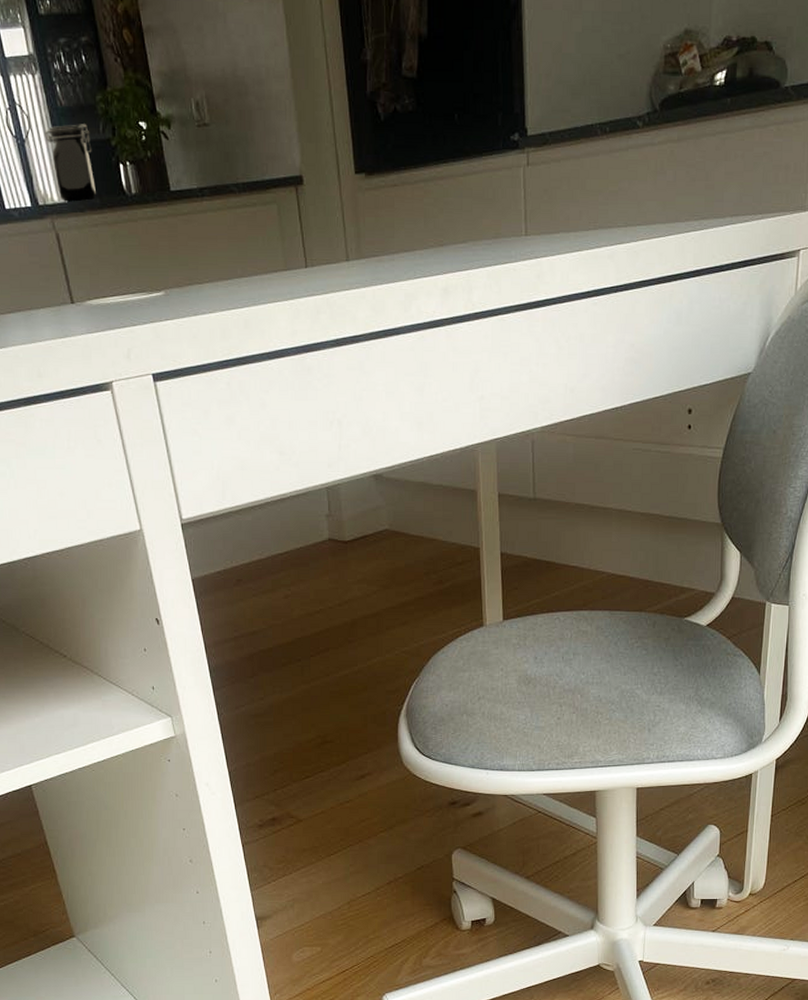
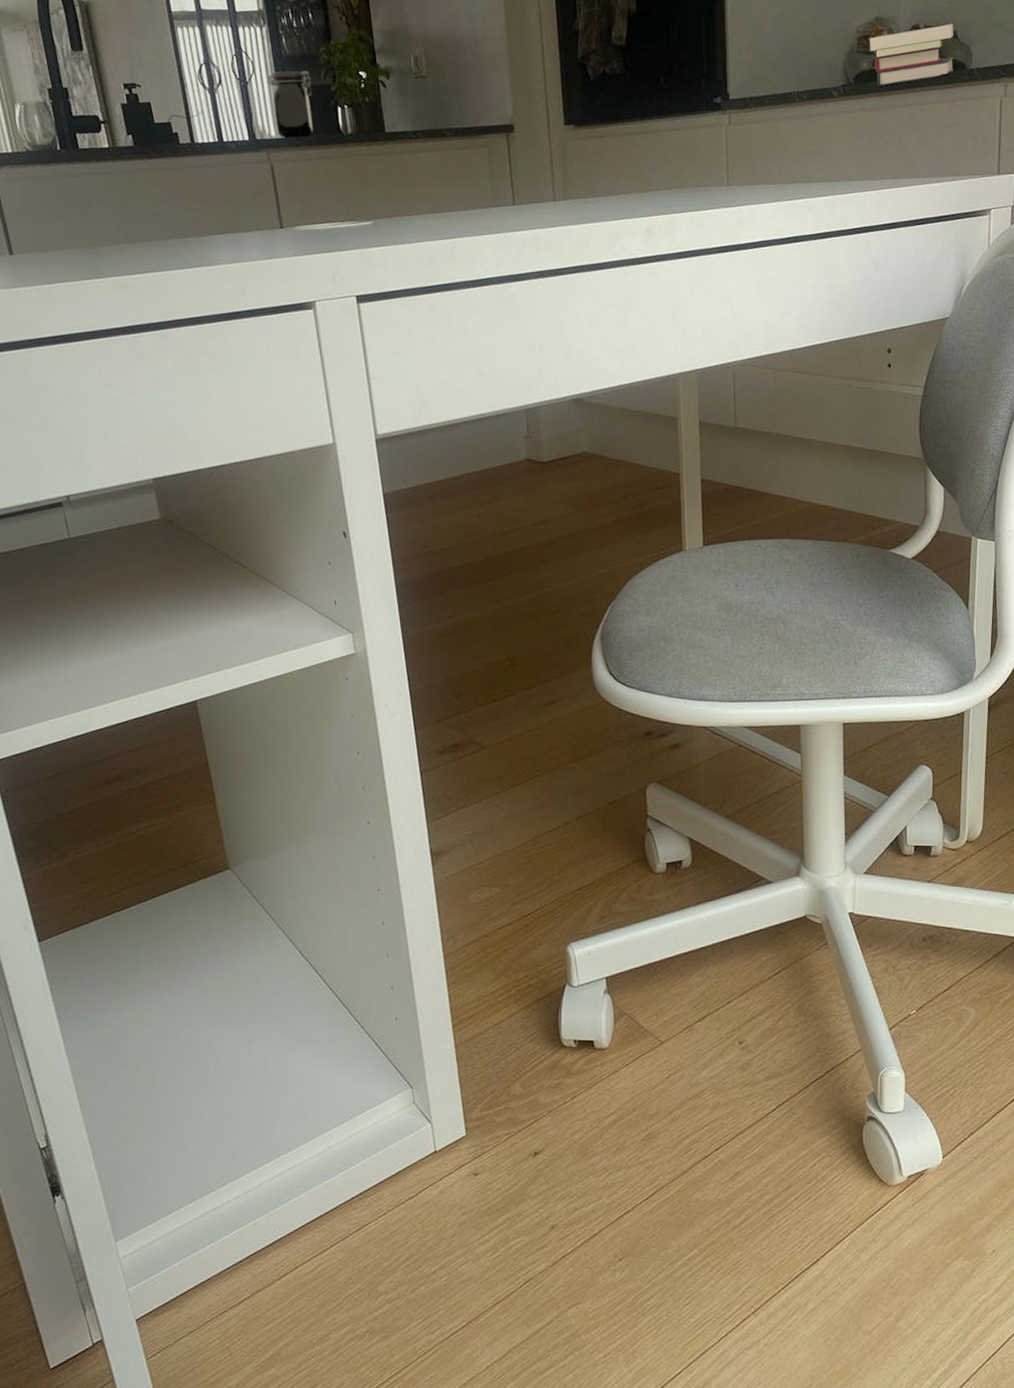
books: none [675,32,768,114] -> present [868,23,953,87]

